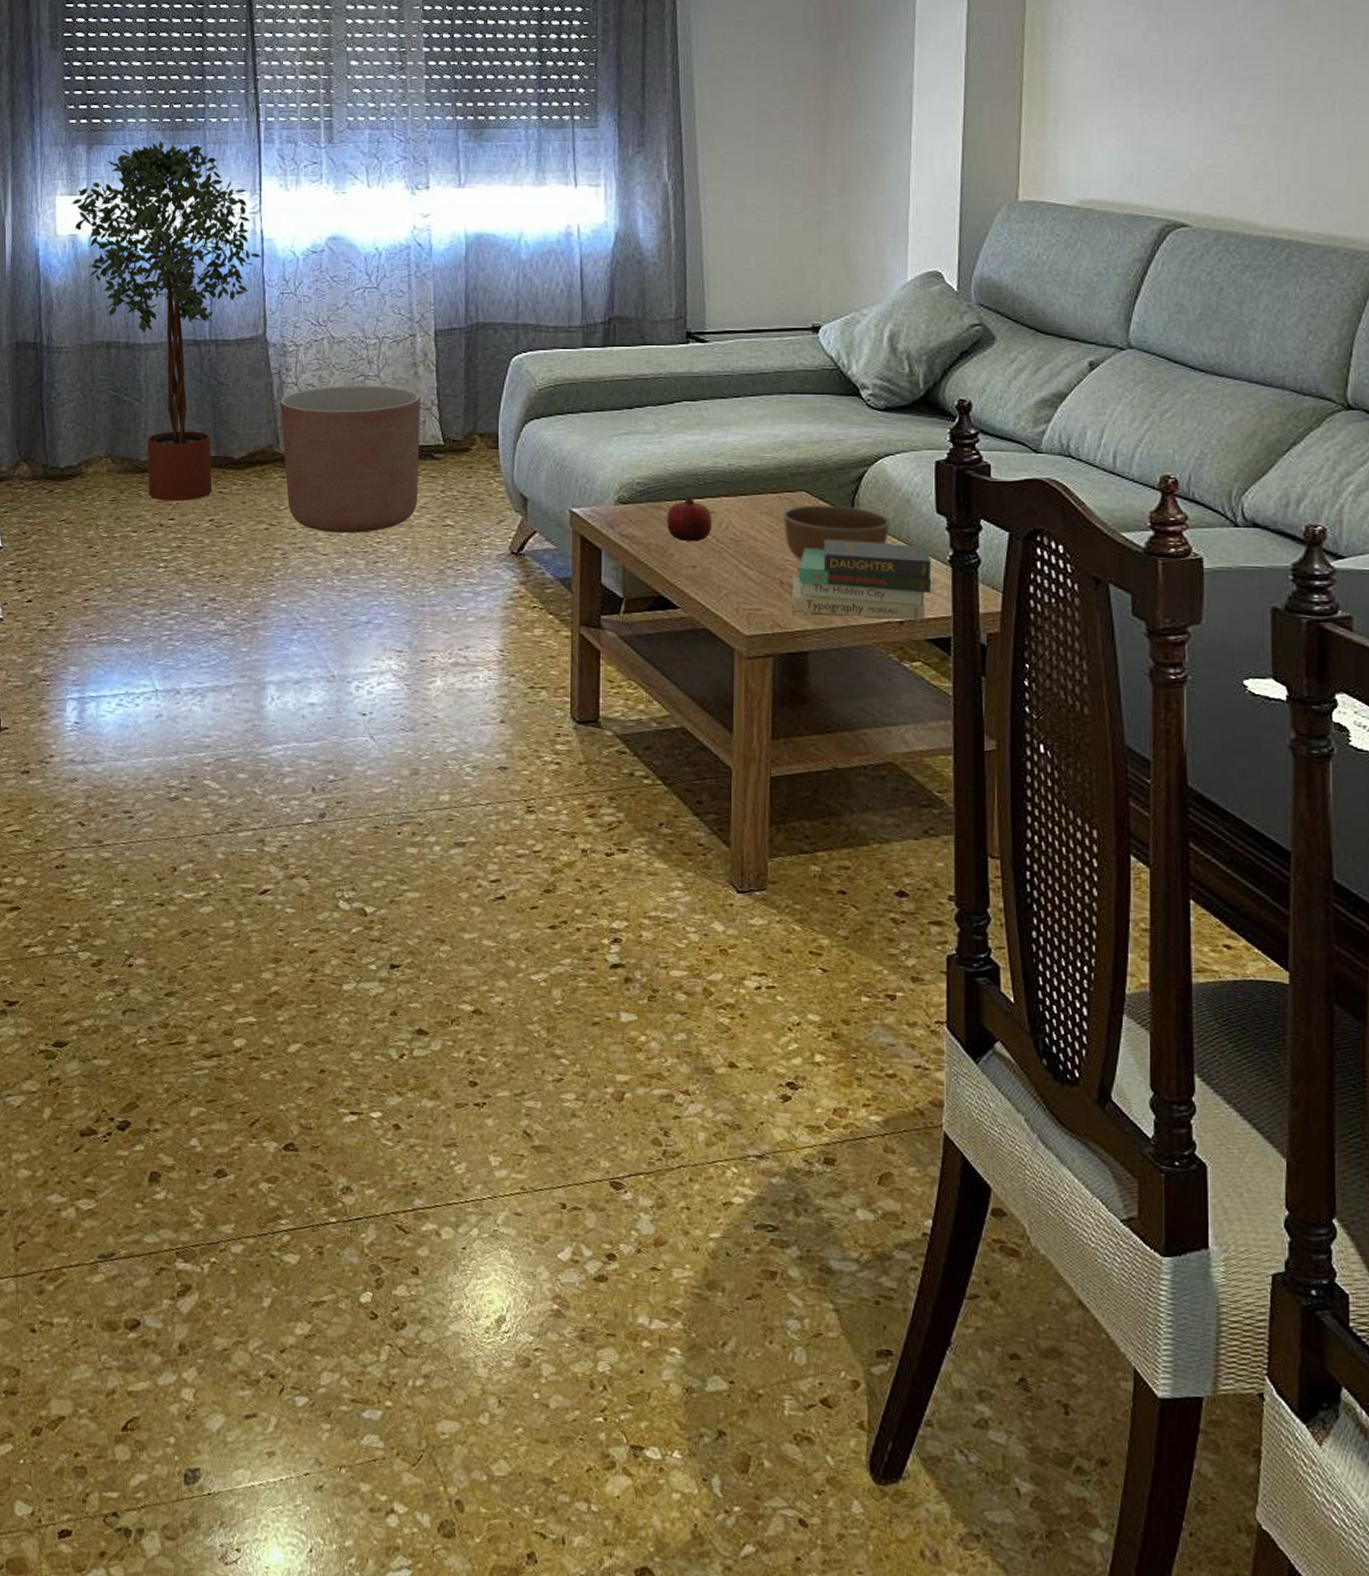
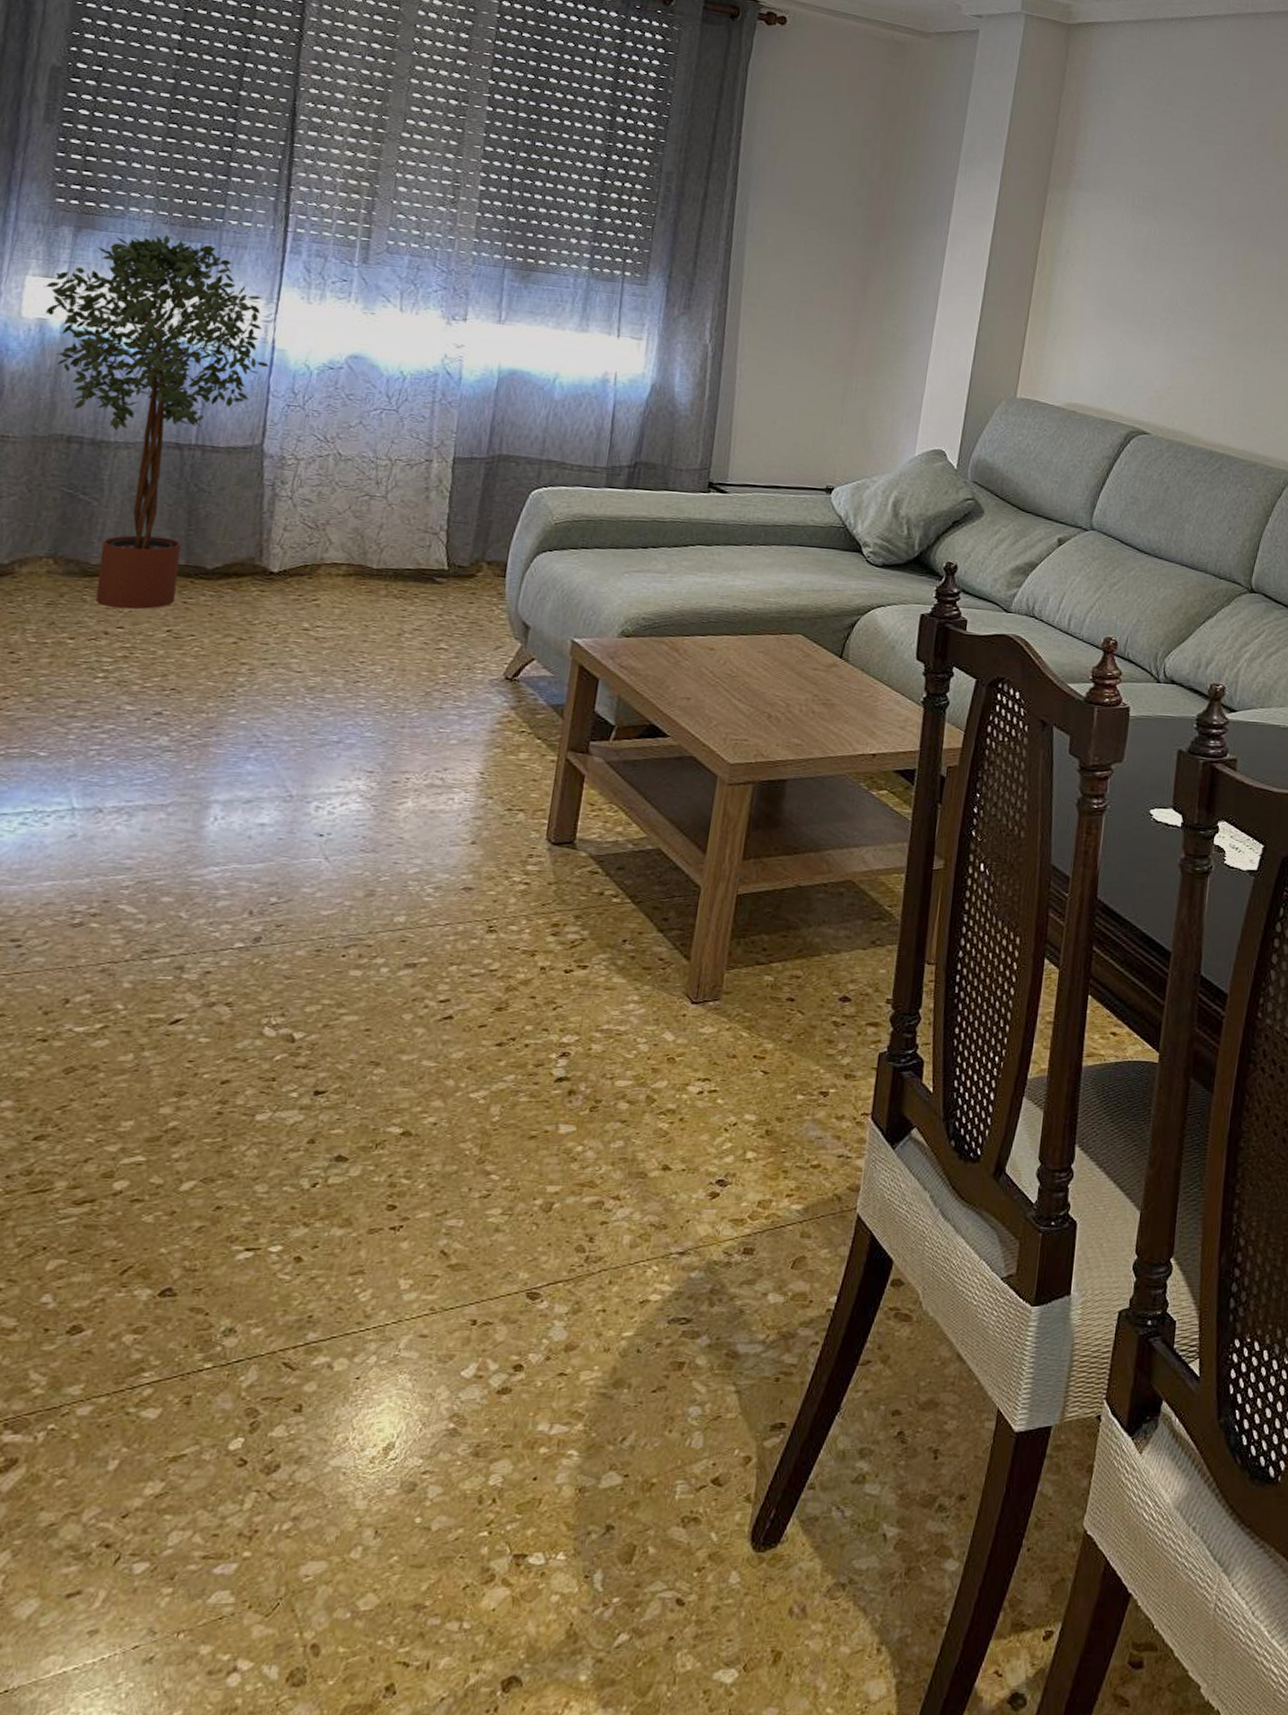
planter: present [280,384,420,534] -> none [263,503,429,652]
fruit: present [667,496,712,542] -> none [667,633,712,676]
bowl: present [782,505,891,562] -> none [777,647,876,698]
books: present [791,539,932,620] -> none [777,678,907,754]

